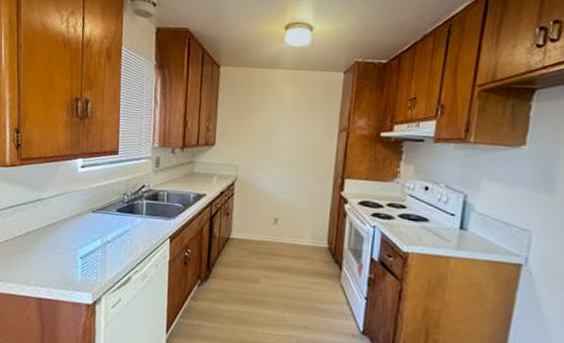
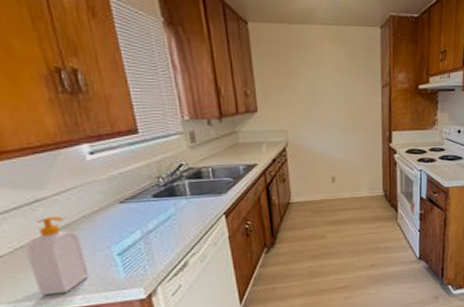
soap bottle: none [21,214,58,283] -> present [26,215,90,296]

